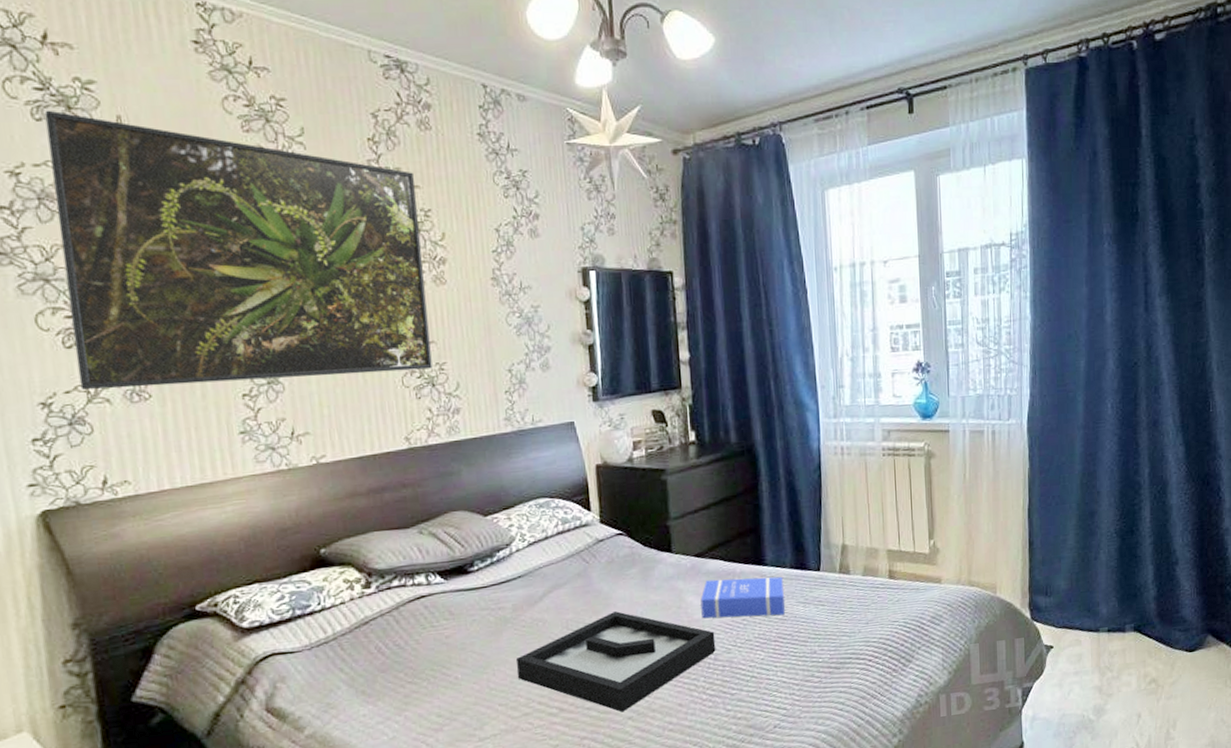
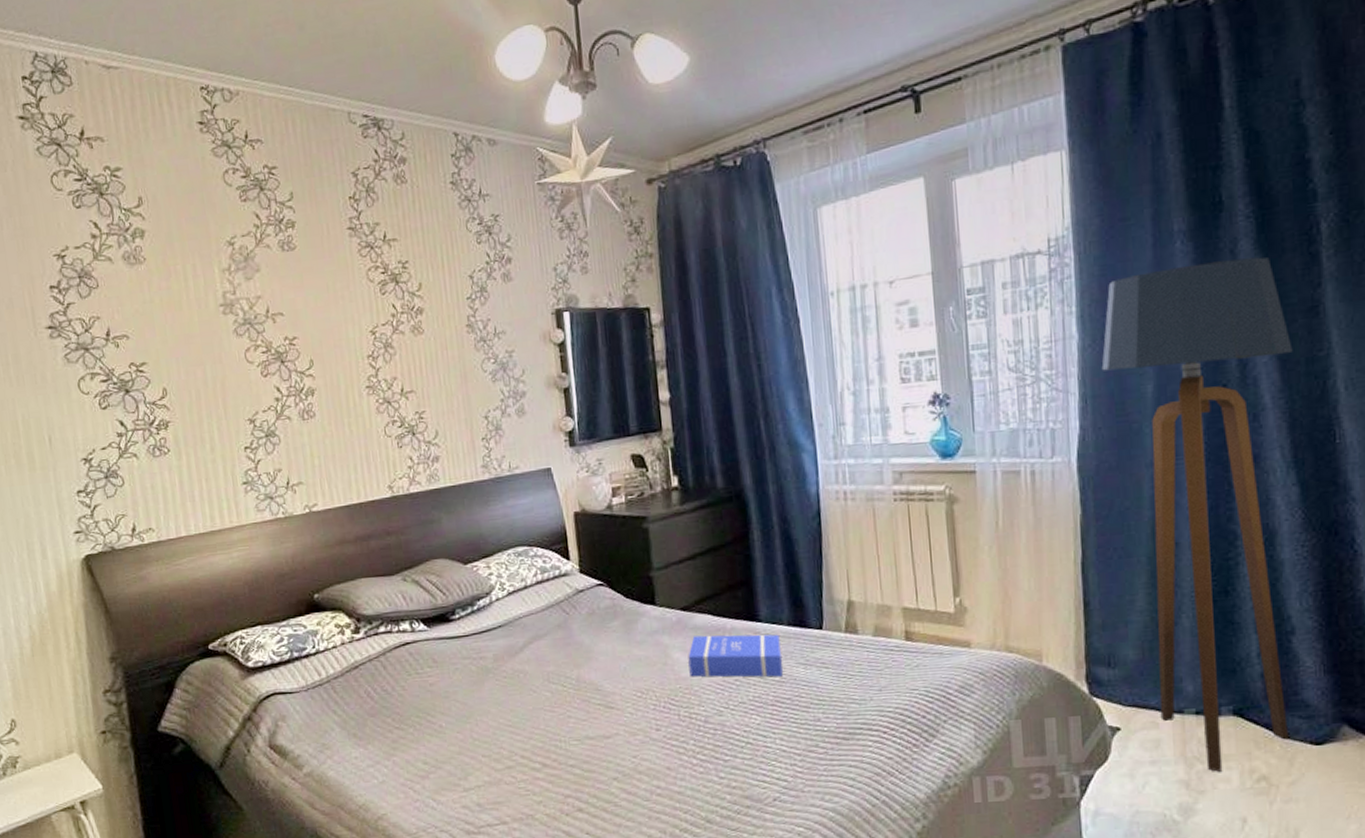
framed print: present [44,110,433,390] -> none [83,197,413,446]
decorative tray: present [517,611,716,712] -> none [499,665,706,772]
floor lamp: none [1047,260,1183,678] -> present [1101,257,1293,772]

